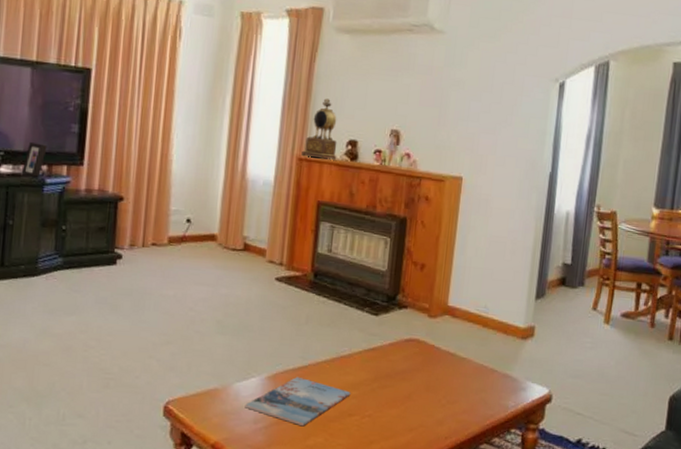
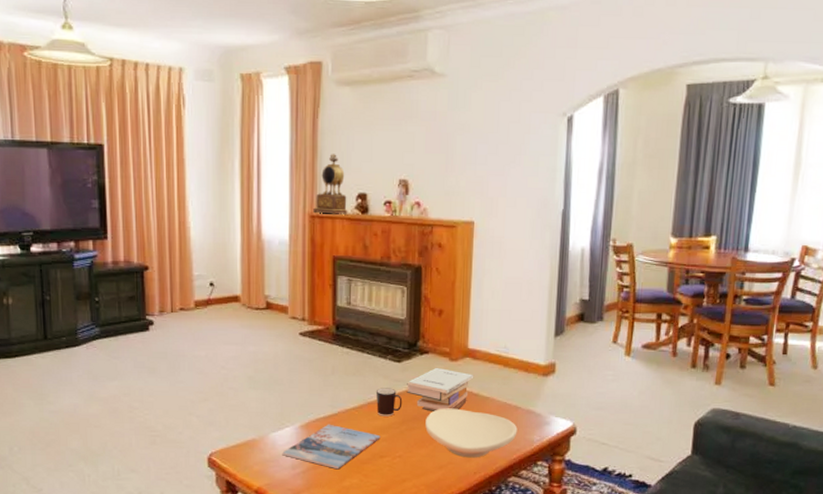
picture frame: present [21,142,47,179] -> none [51,221,72,255]
mug: none [349,341,377,372] -> present [375,388,403,417]
books: none [382,323,452,370] -> present [407,367,474,411]
decorative bowl: none [398,366,493,422] -> present [425,408,518,458]

